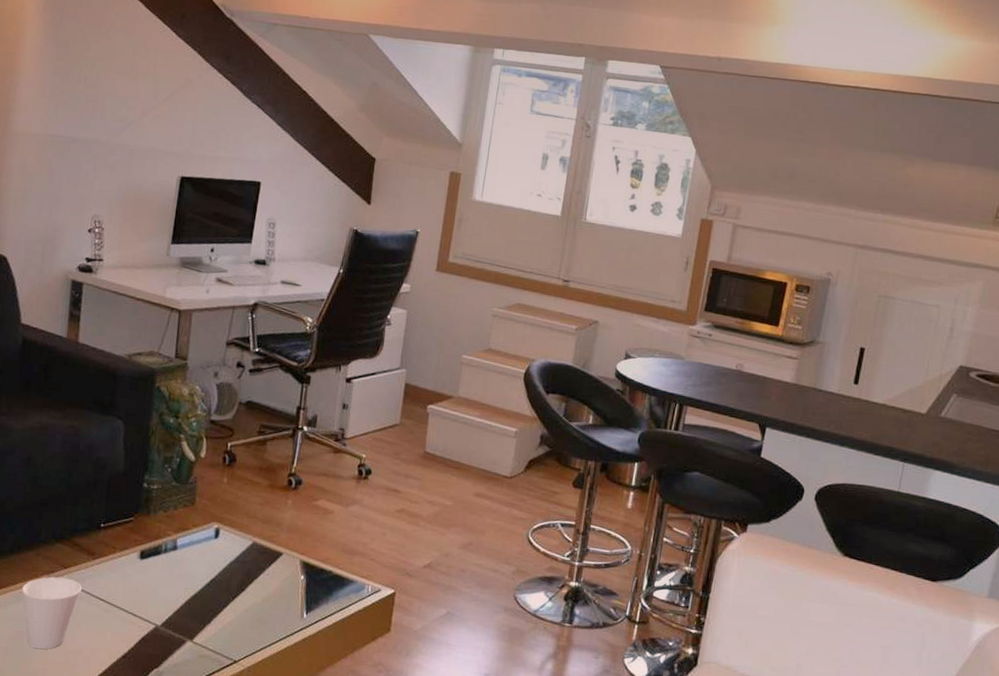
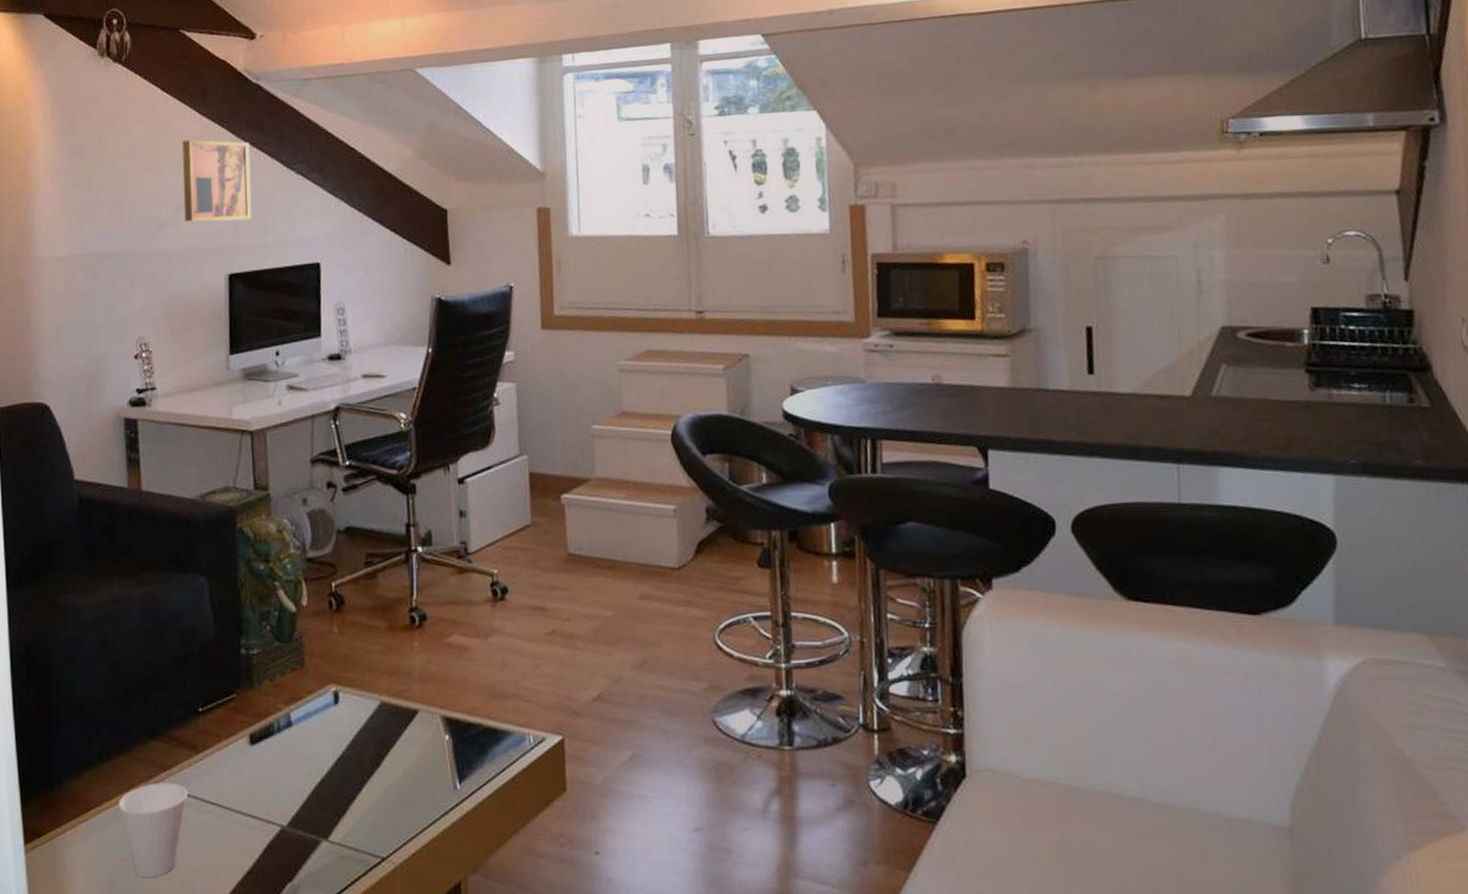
wall art: none [149,54,216,134] -> present [182,139,252,222]

